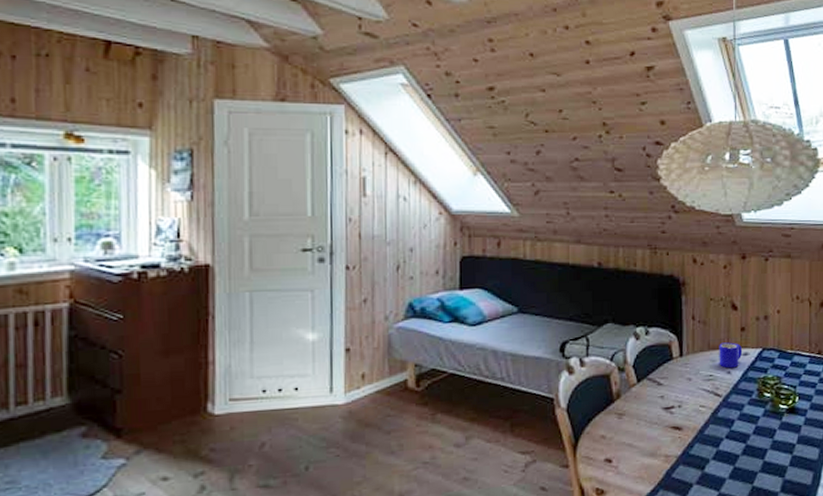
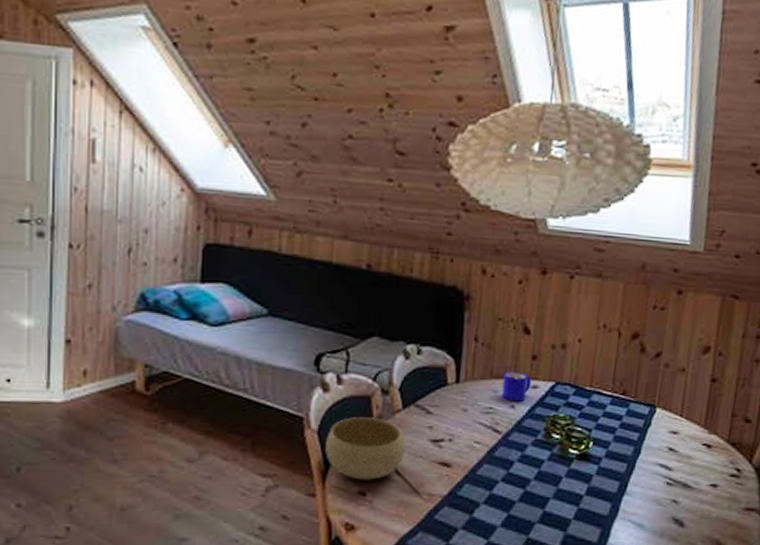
bowl: none [574,392,642,449] -> present [325,417,405,480]

